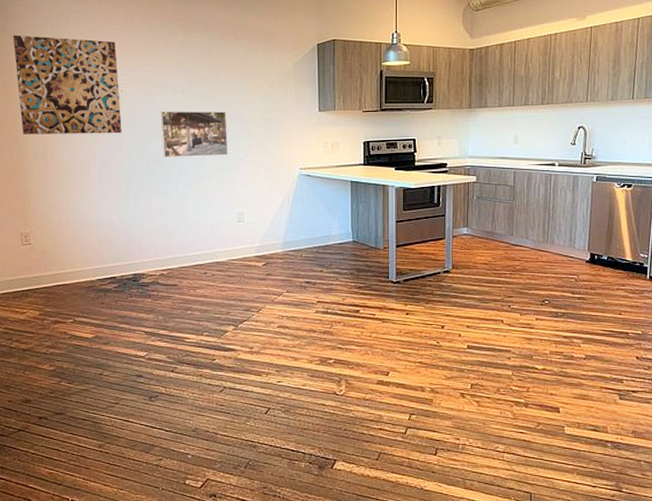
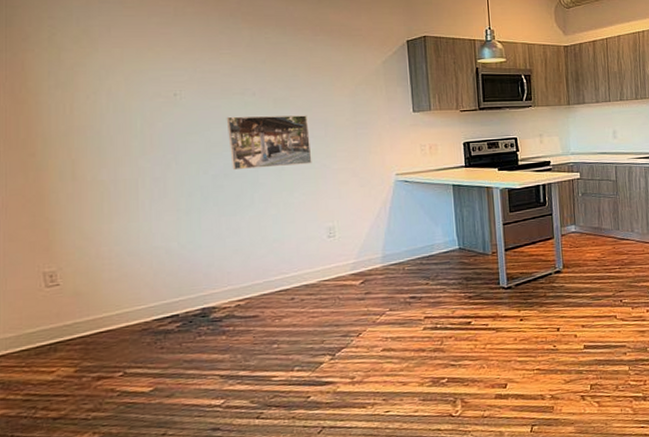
wall art: present [13,34,122,134] -> none [22,29,178,150]

